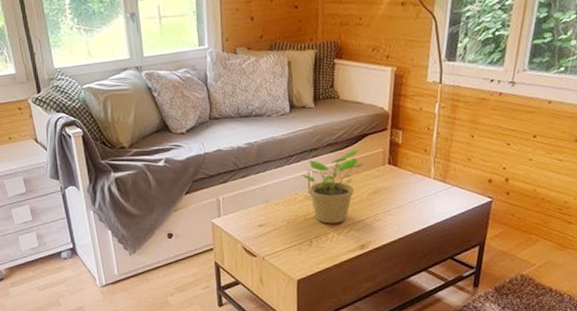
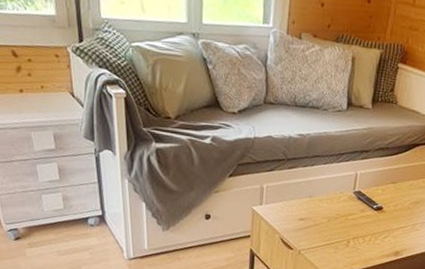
potted plant: present [302,149,365,224] -> none [349,158,412,228]

